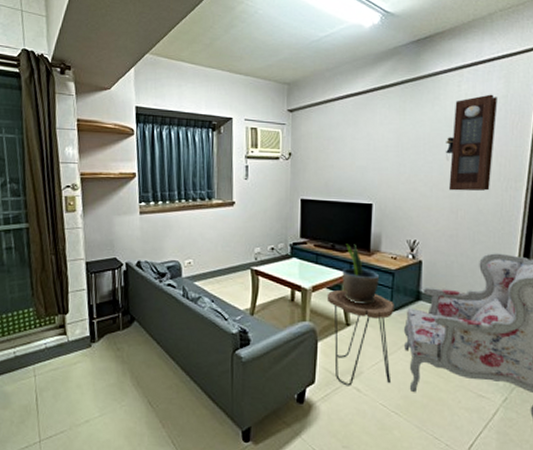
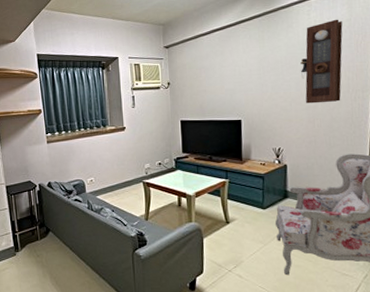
side table: present [327,289,394,386] -> none [208,193,267,274]
potted plant: present [342,244,379,305] -> none [220,155,251,205]

